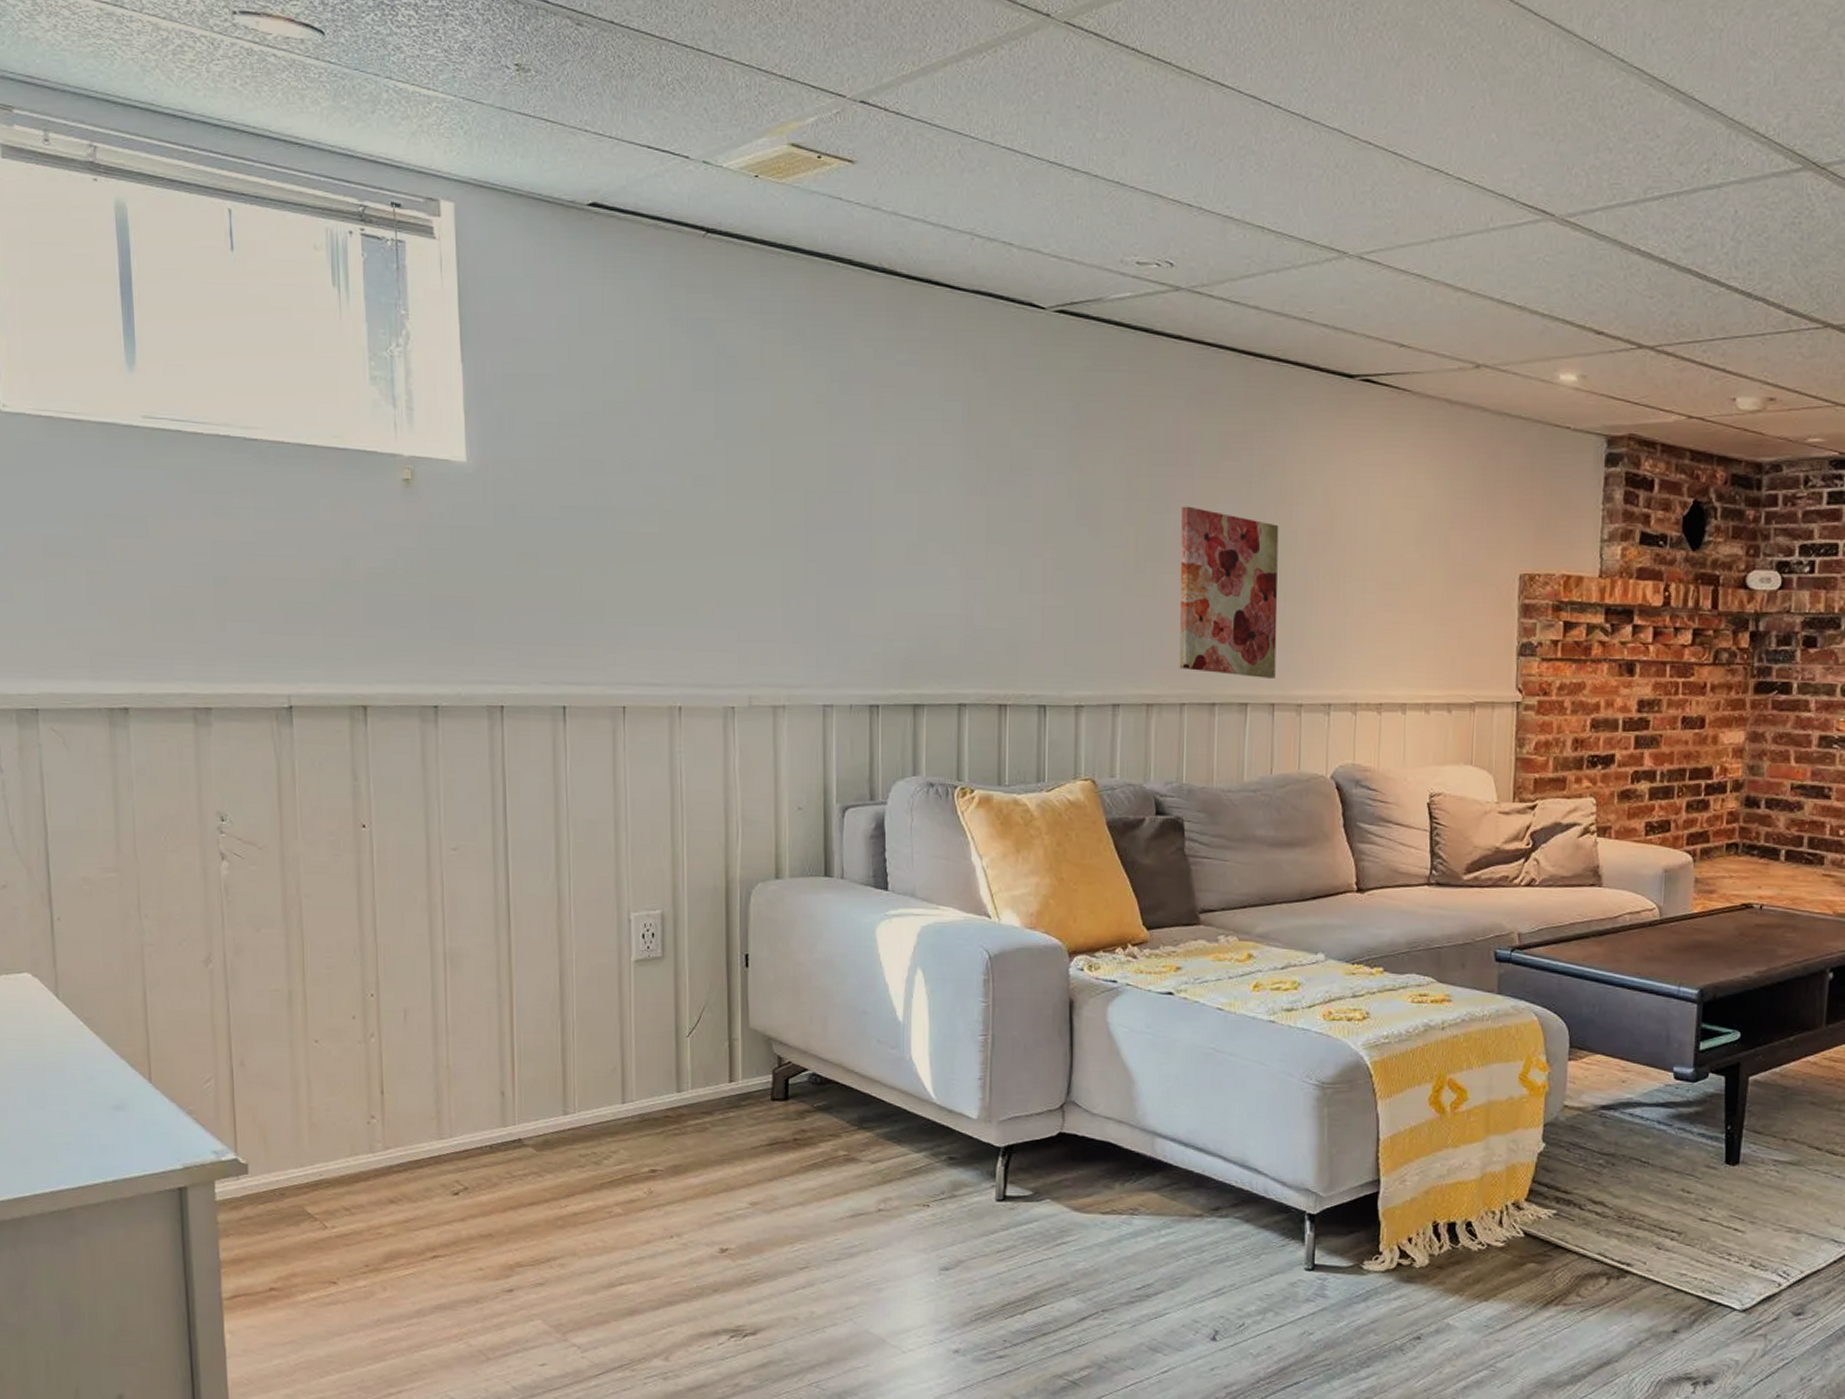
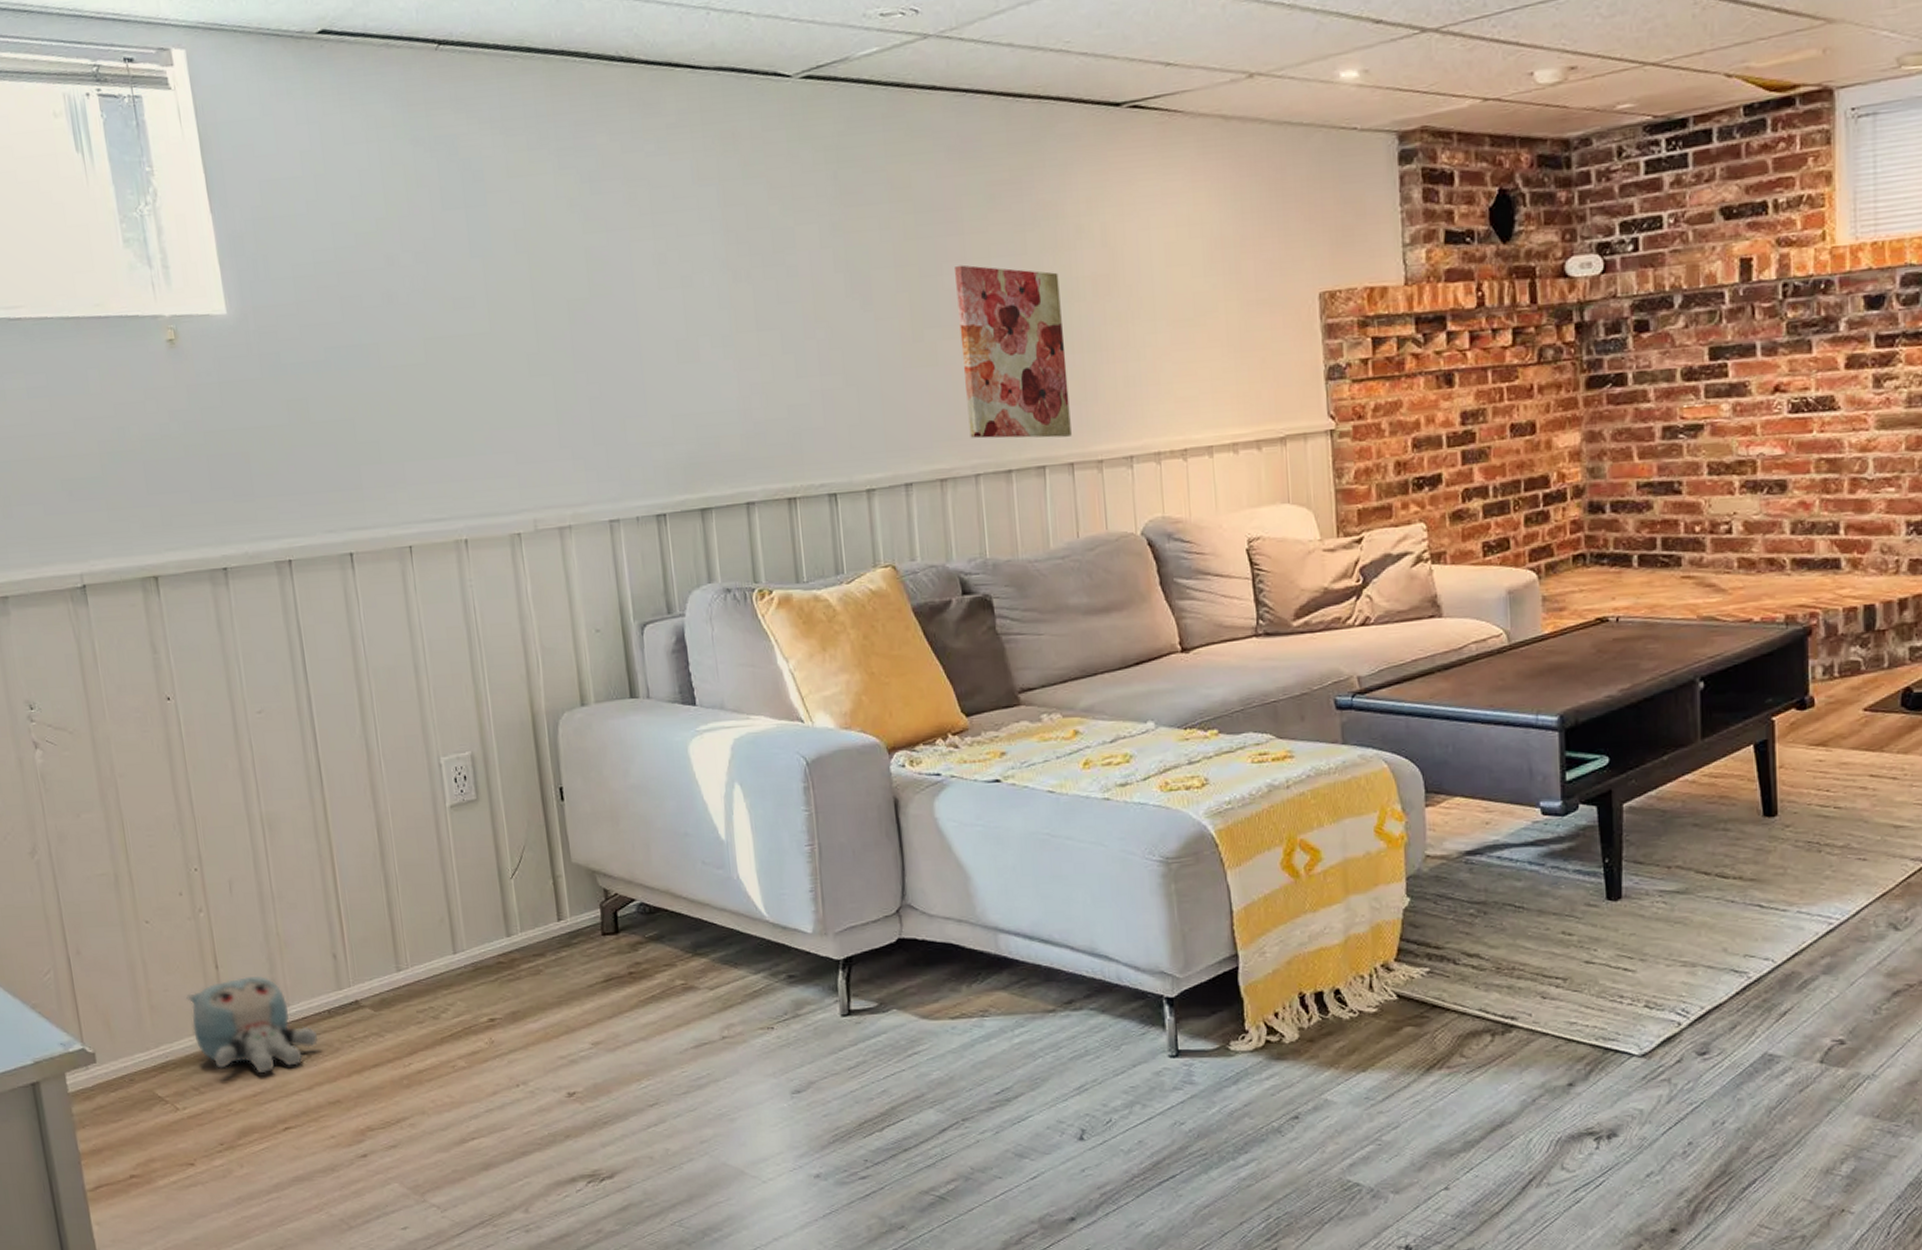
plush toy: none [348,1104,477,1201] -> present [186,975,319,1074]

